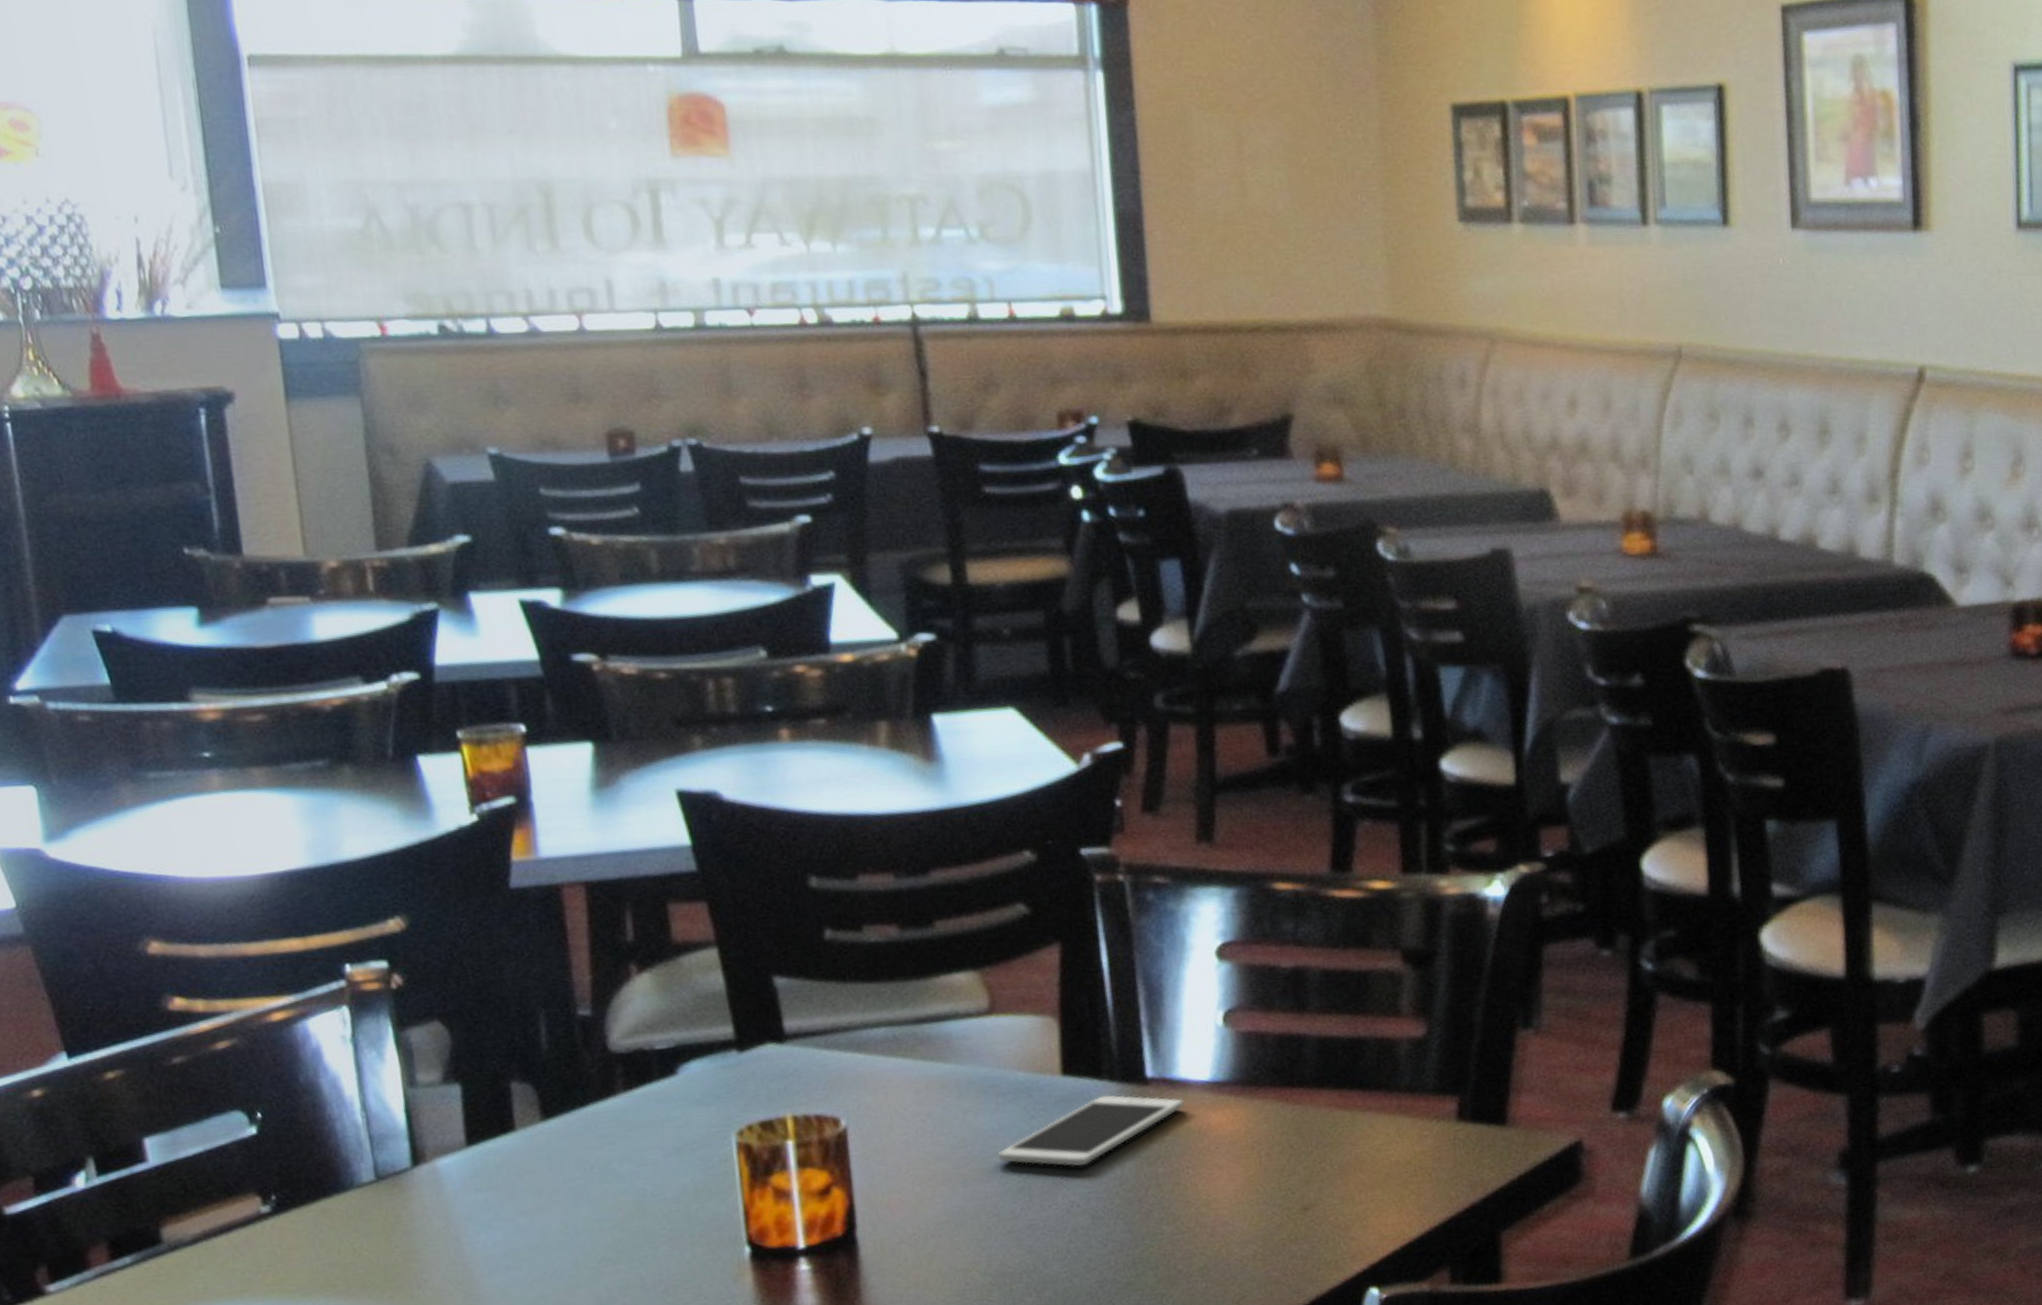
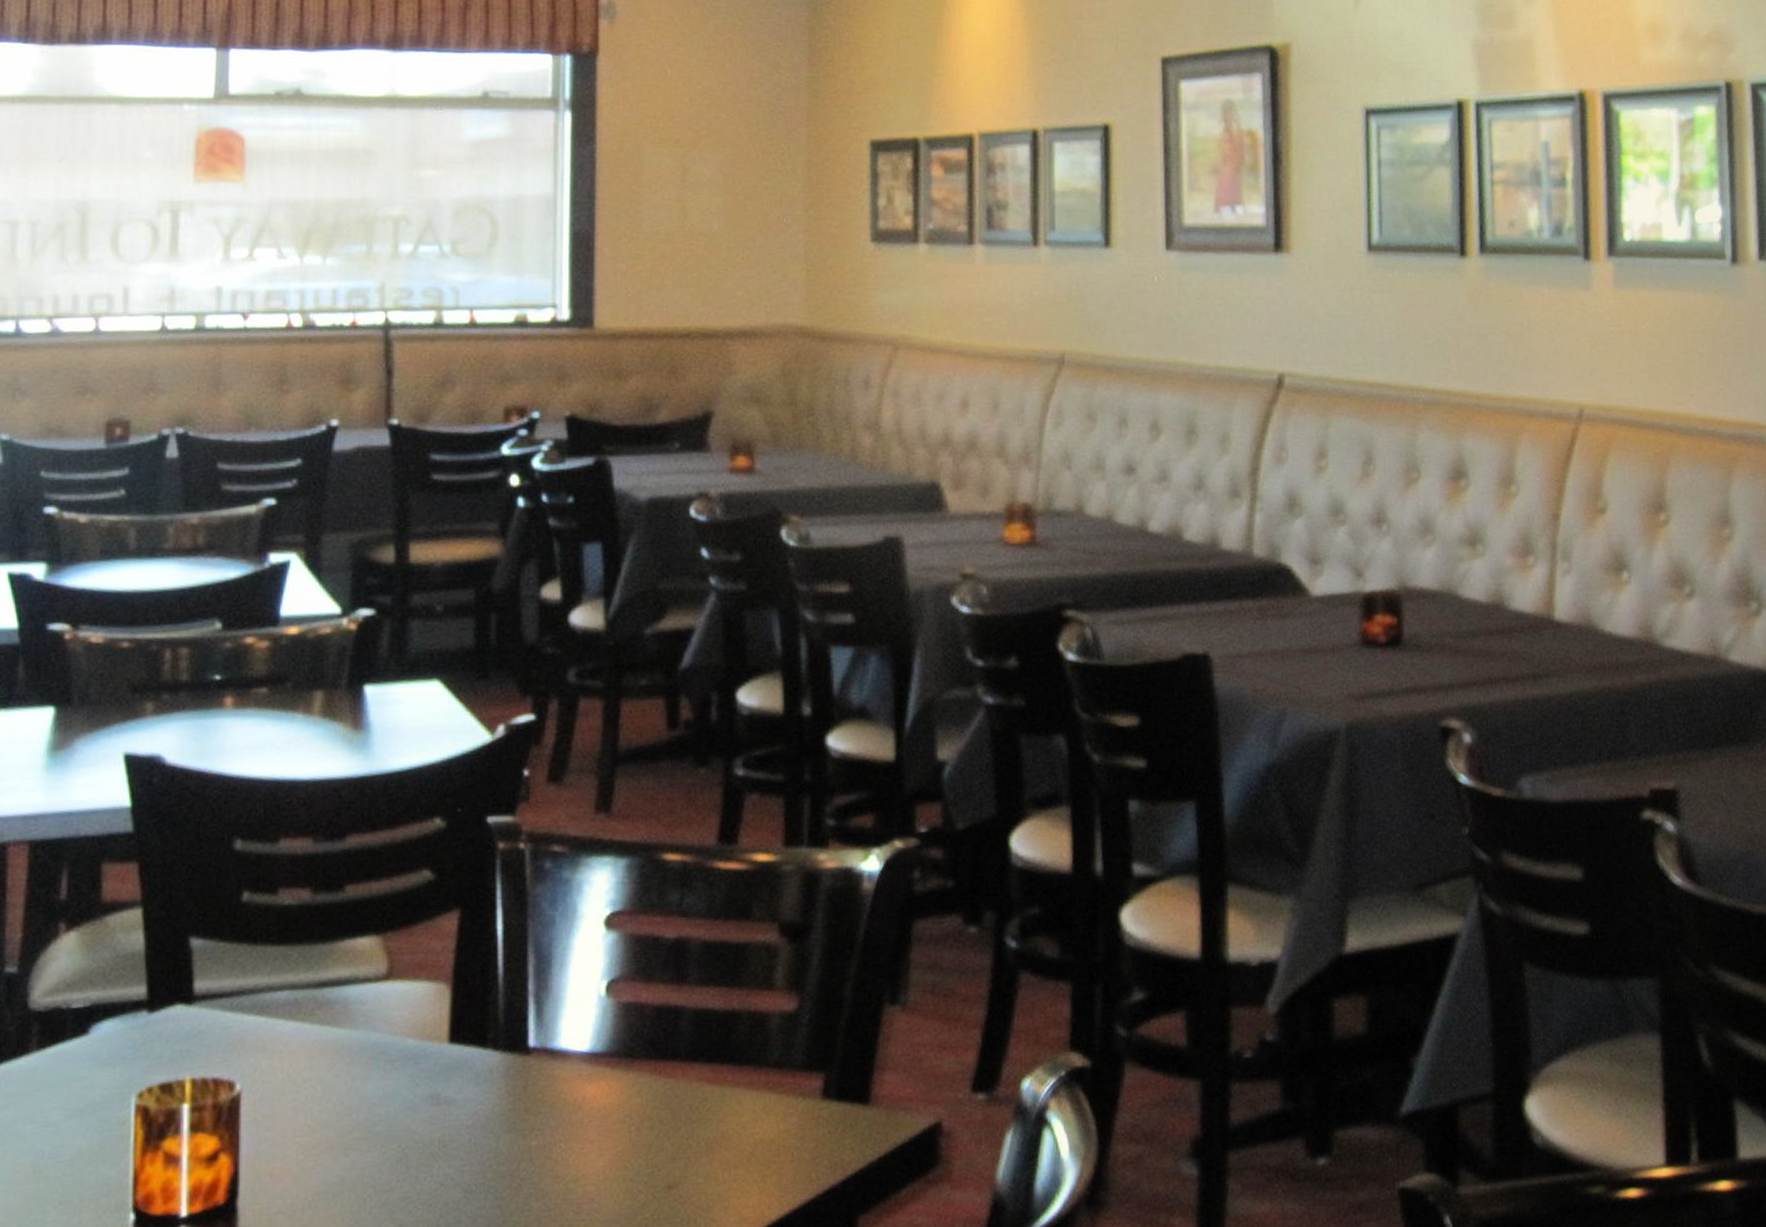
cell phone: present [997,1095,1184,1167] -> none [380,1064,562,1138]

